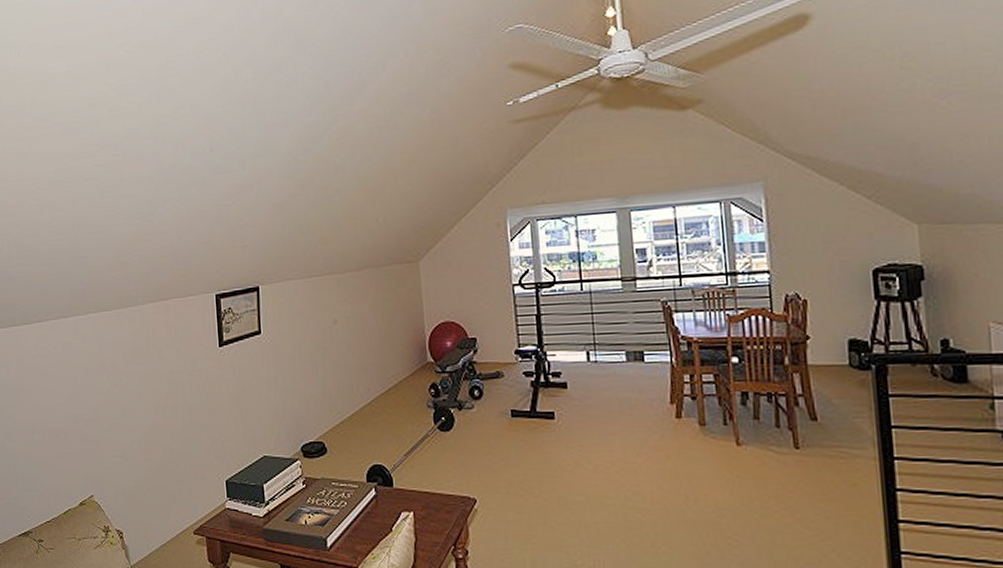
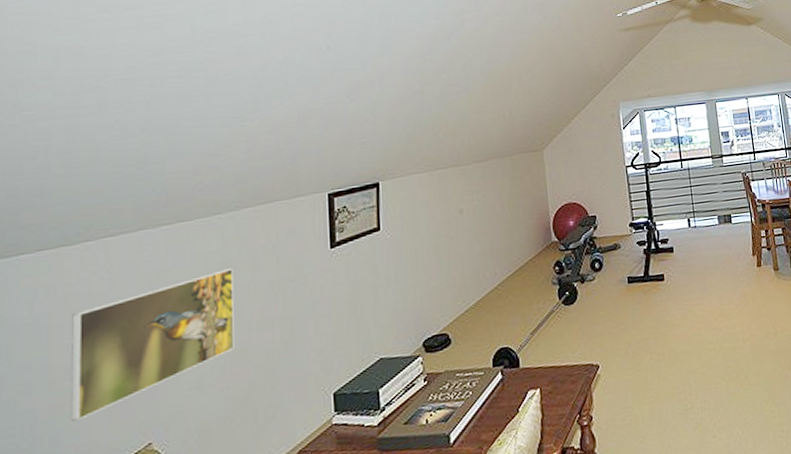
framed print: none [34,355,148,467] -> present [71,267,235,421]

